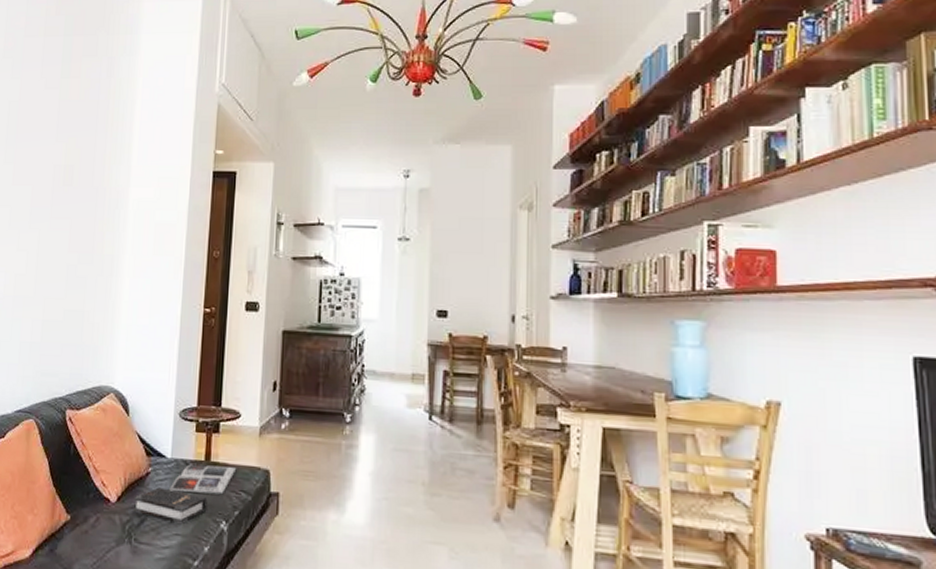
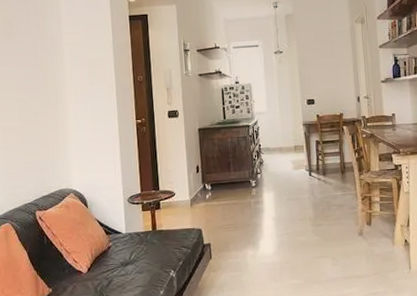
hardback book: present [133,487,208,525] -> none [101,255,159,279]
magazine: present [169,464,237,495] -> none [128,232,177,257]

